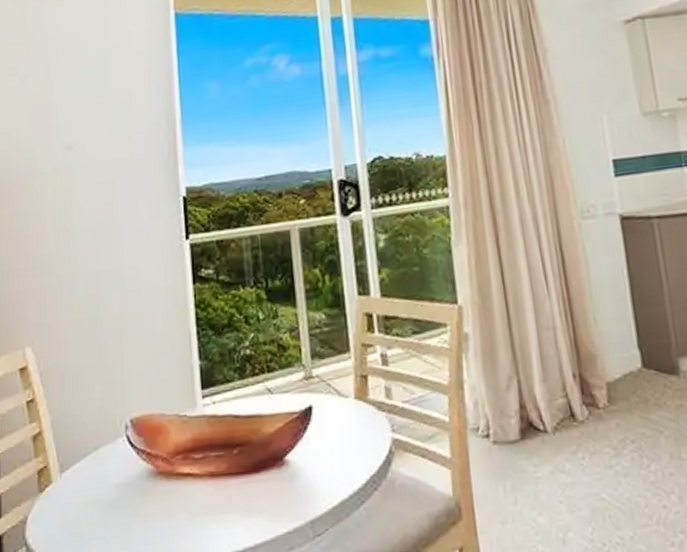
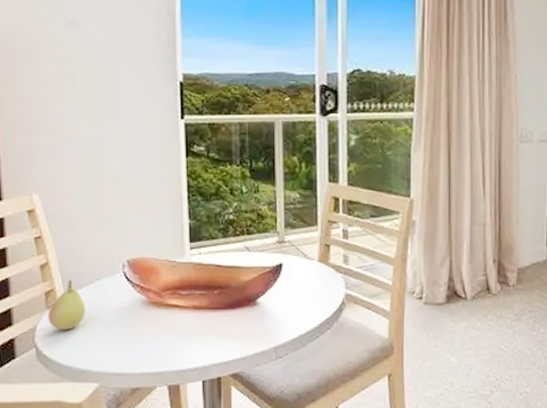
fruit: none [40,451,84,520] -> present [48,279,86,331]

